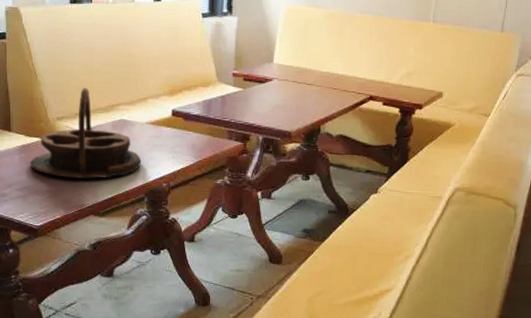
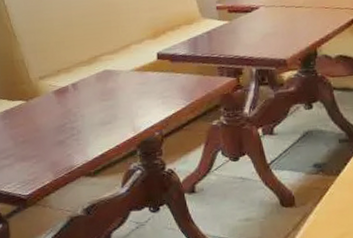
serving tray: present [30,87,142,179] -> none [14,42,131,139]

